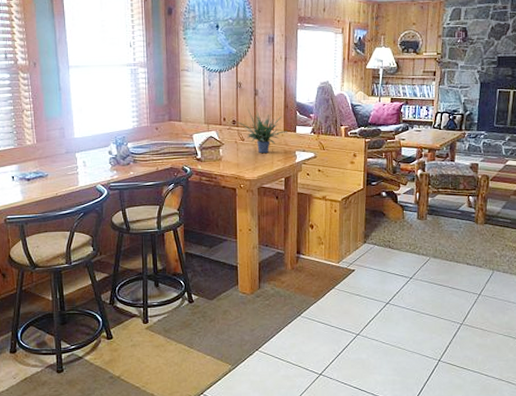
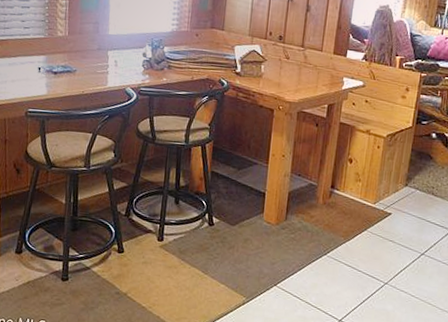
potted plant: present [236,108,287,153] -> none [283,24,337,75]

